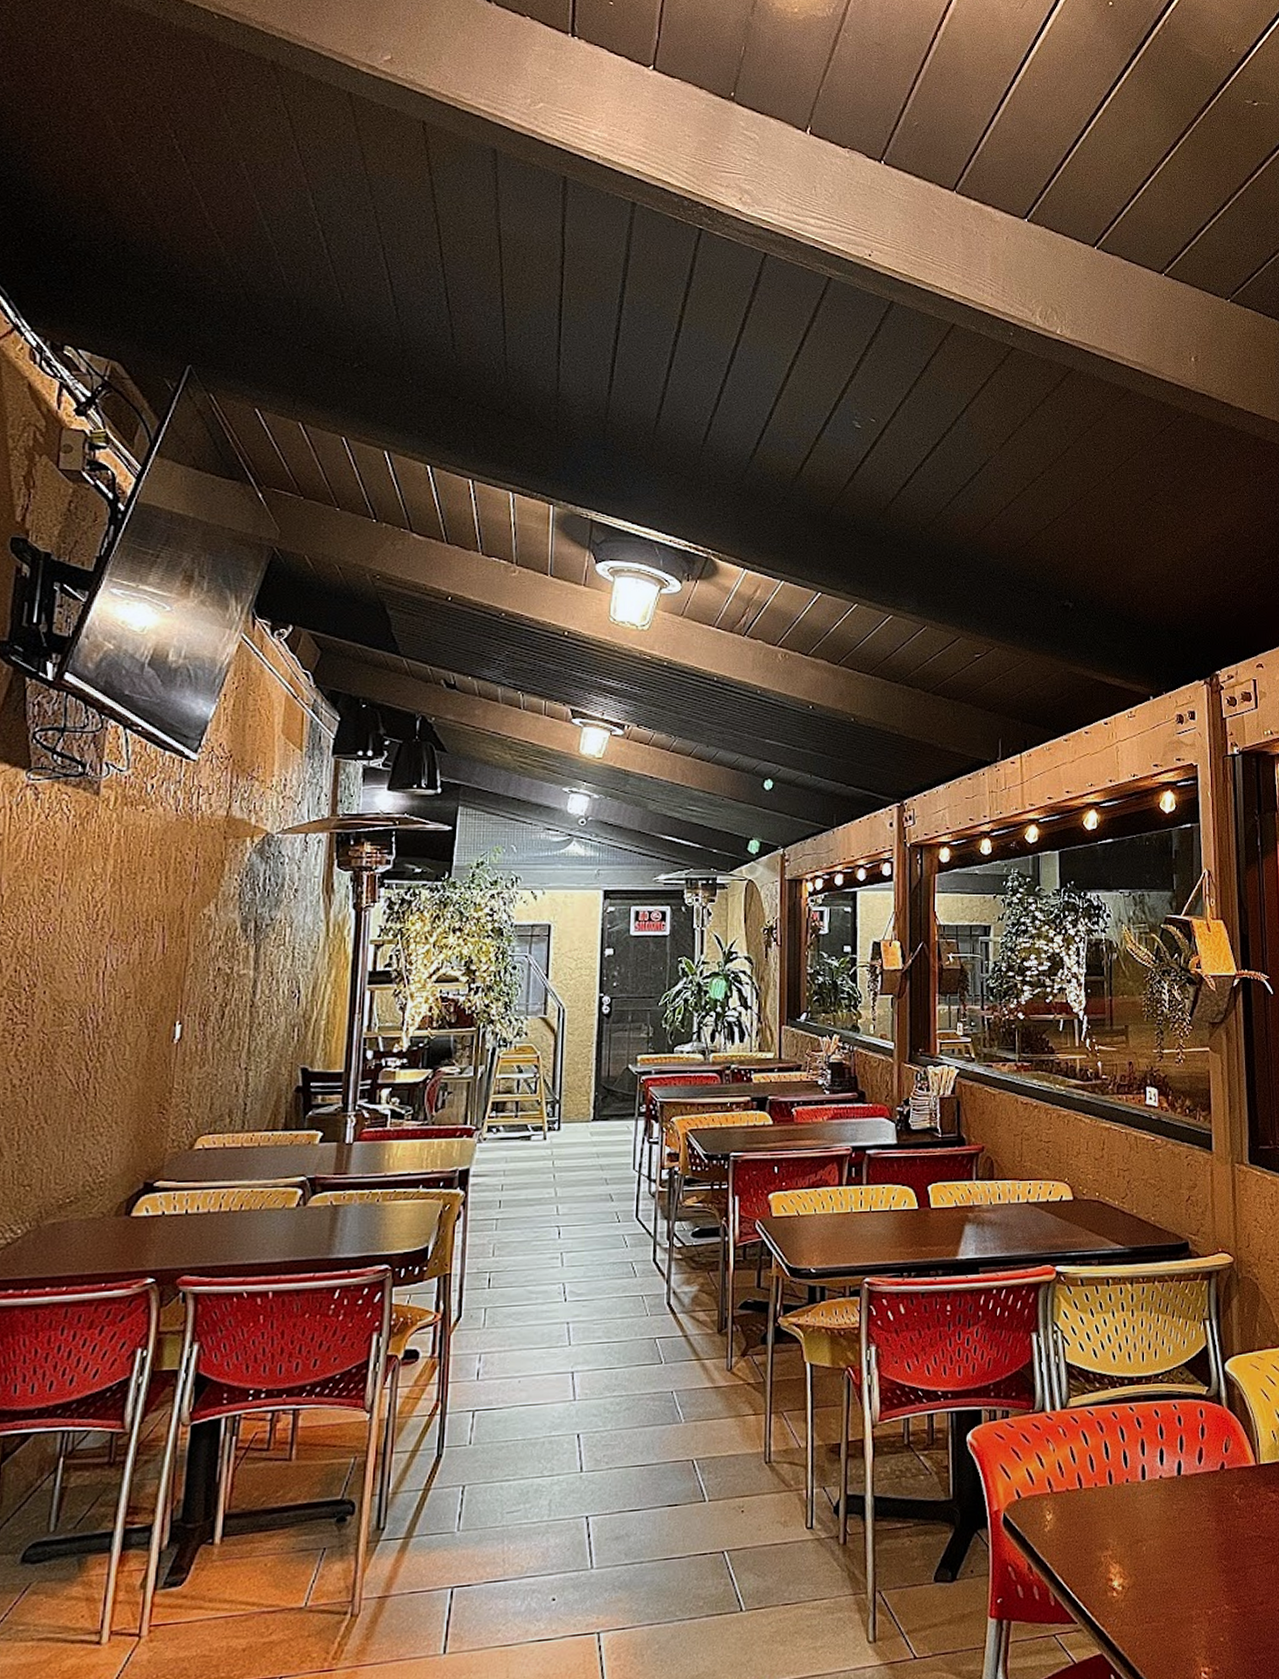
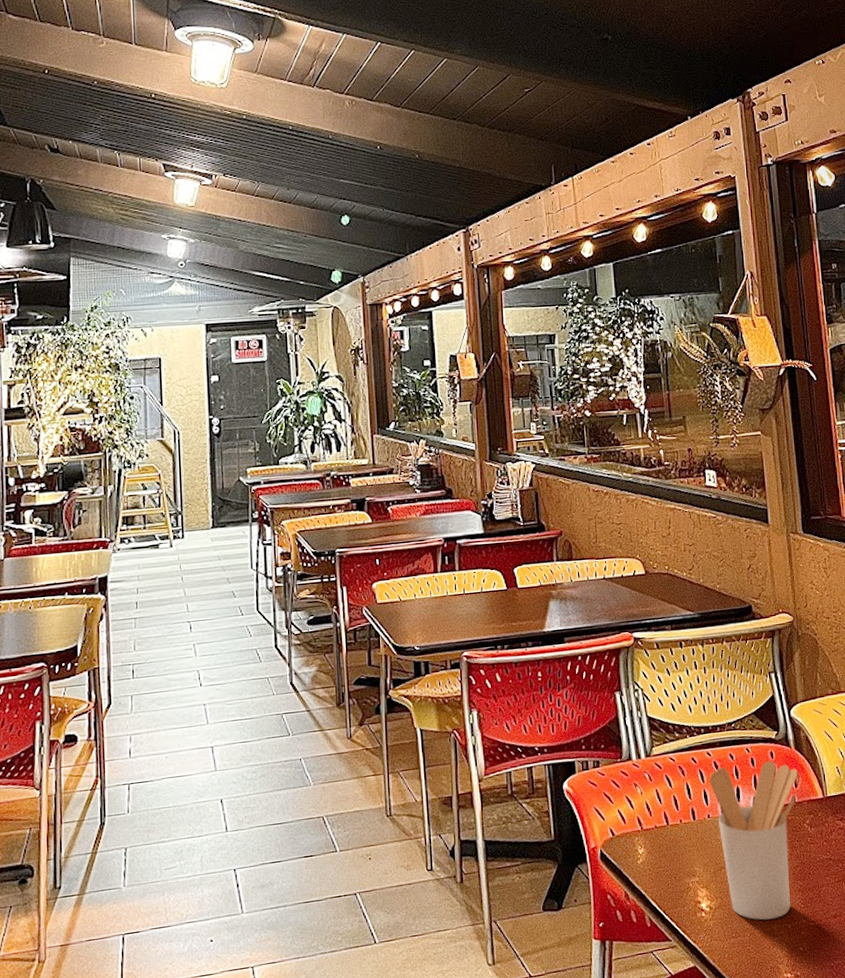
utensil holder: none [1130,1419,1230,1604] -> present [709,760,798,920]

